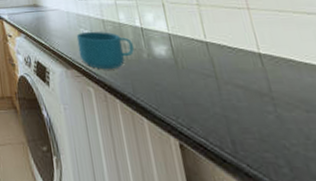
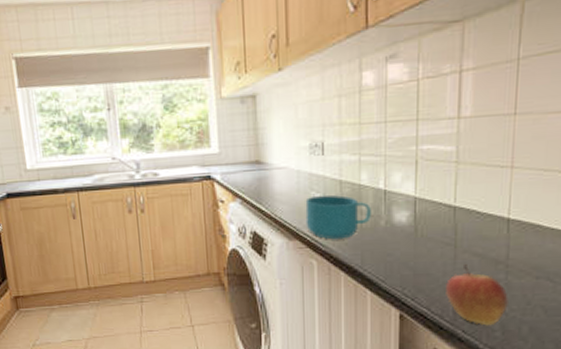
fruit: none [217,96,287,161] -> present [446,264,508,326]

